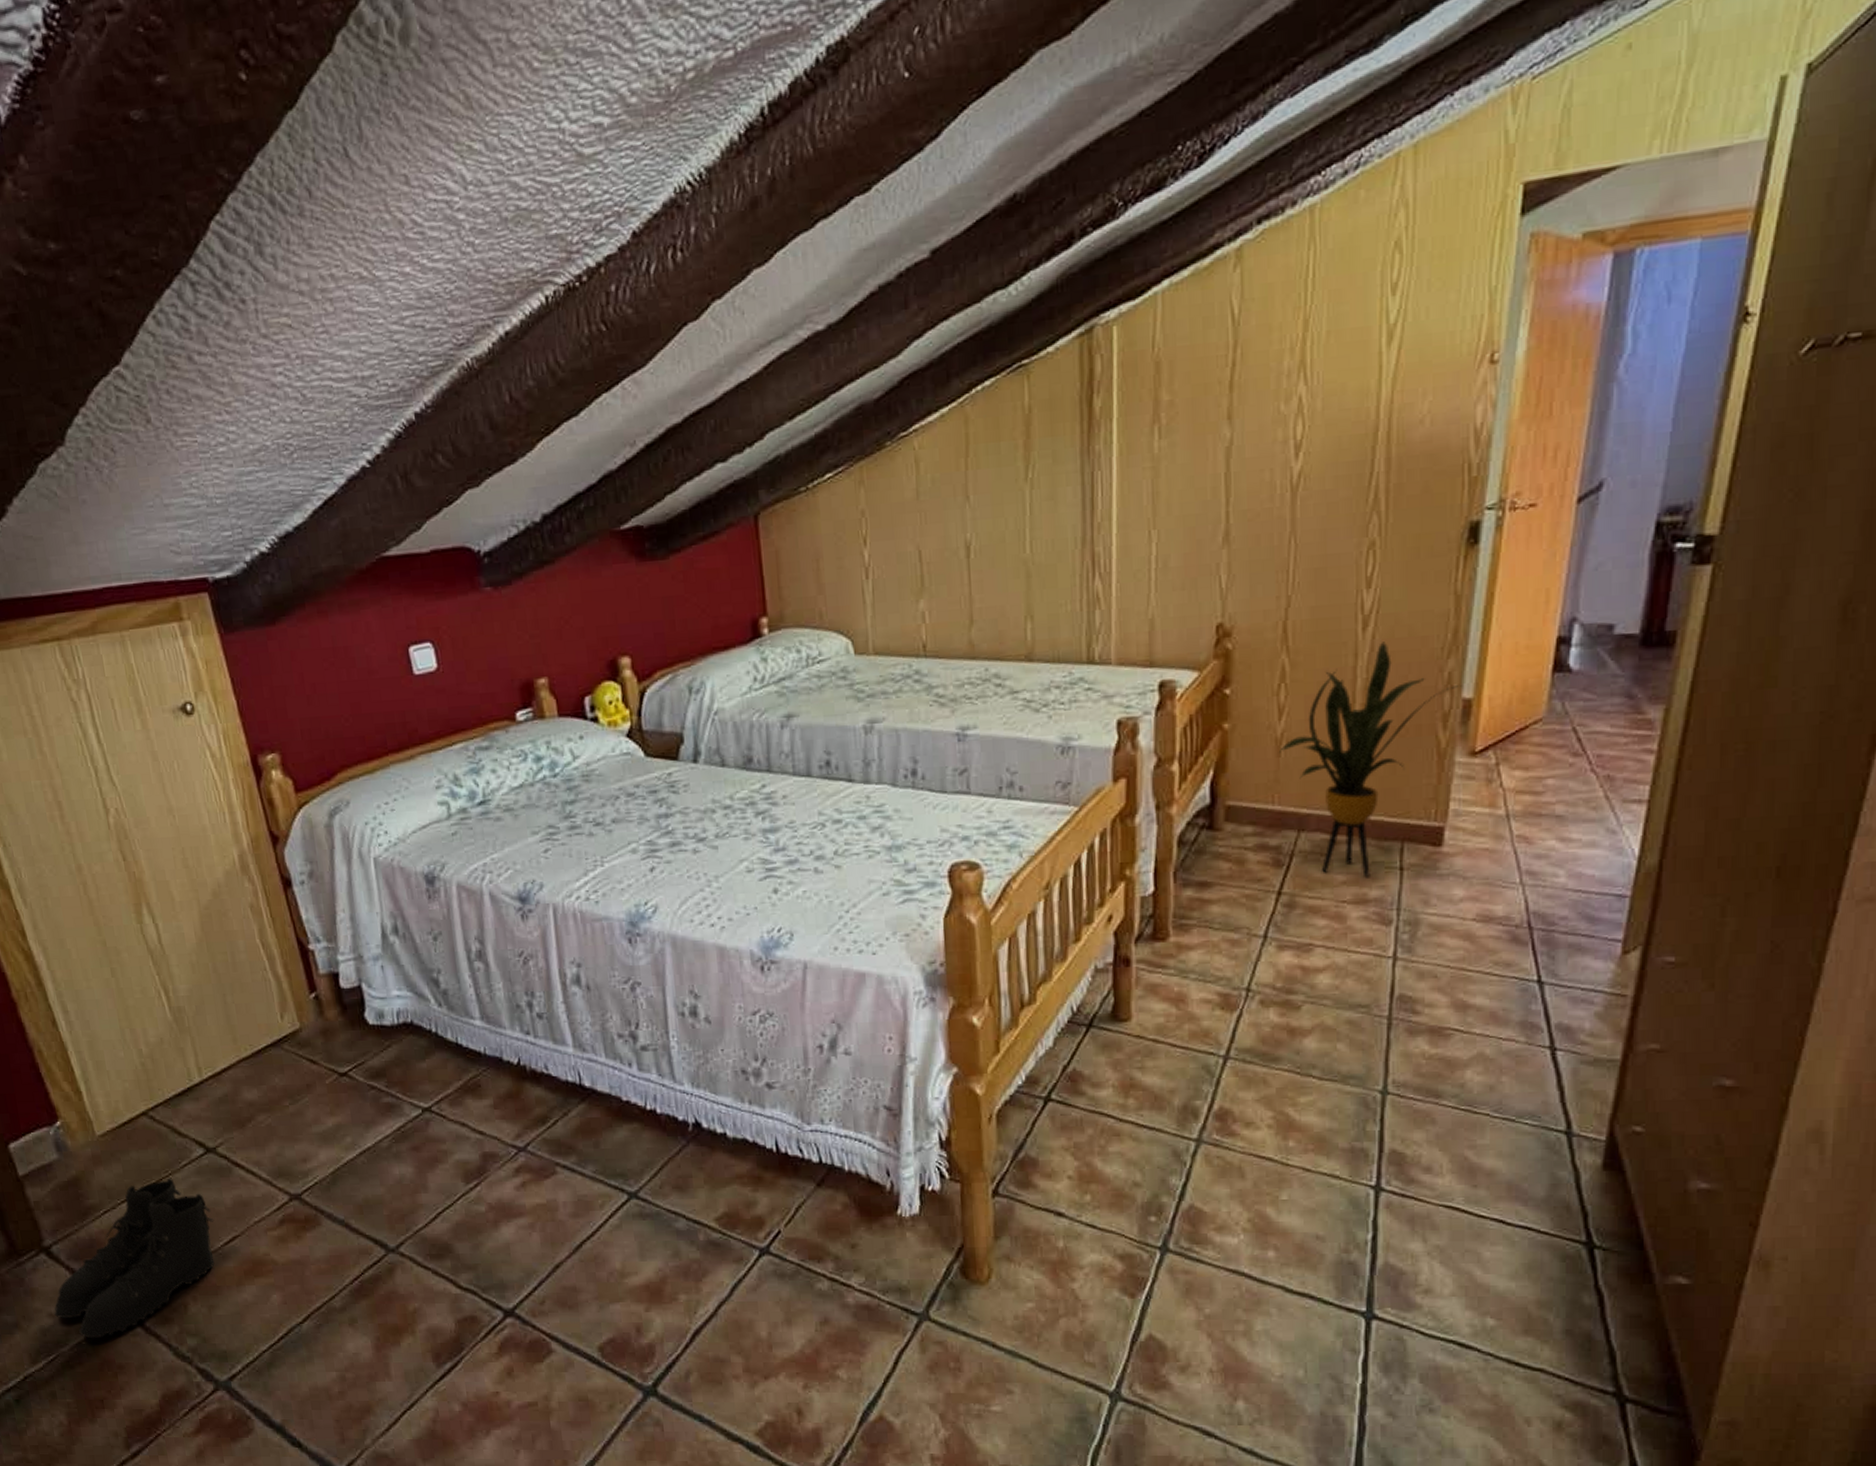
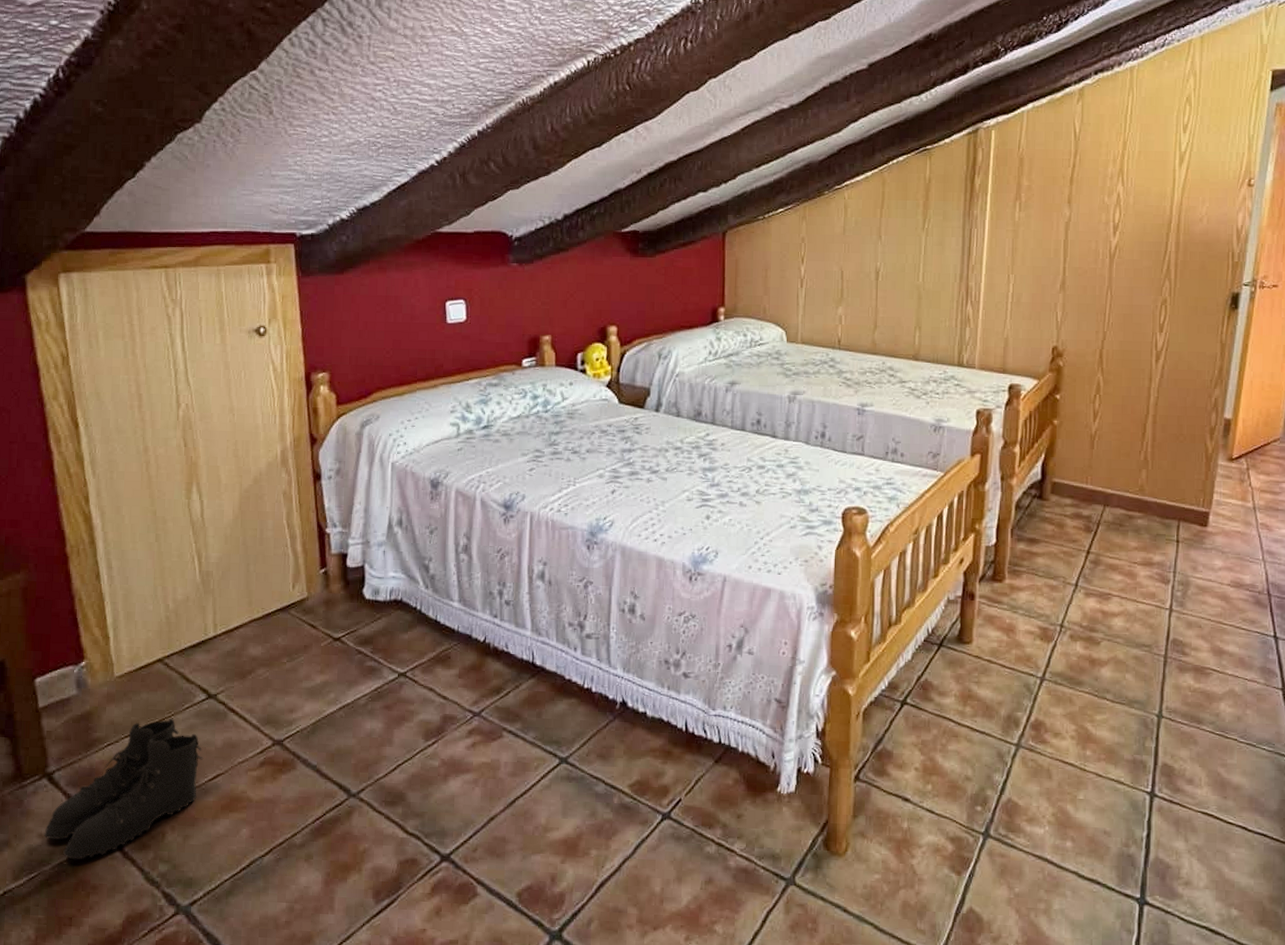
house plant: present [1279,642,1462,877] -> none [1093,372,1224,545]

